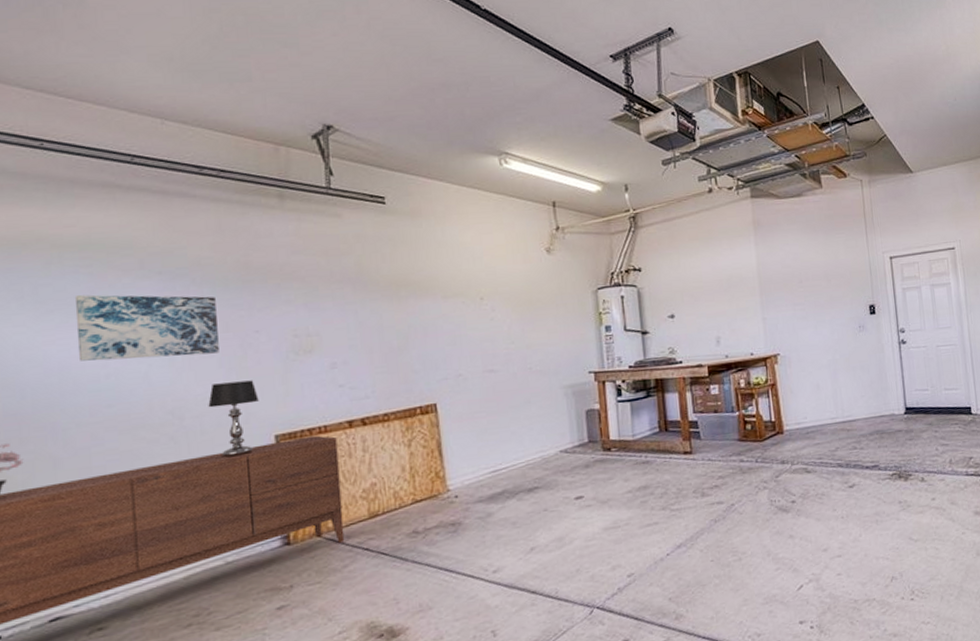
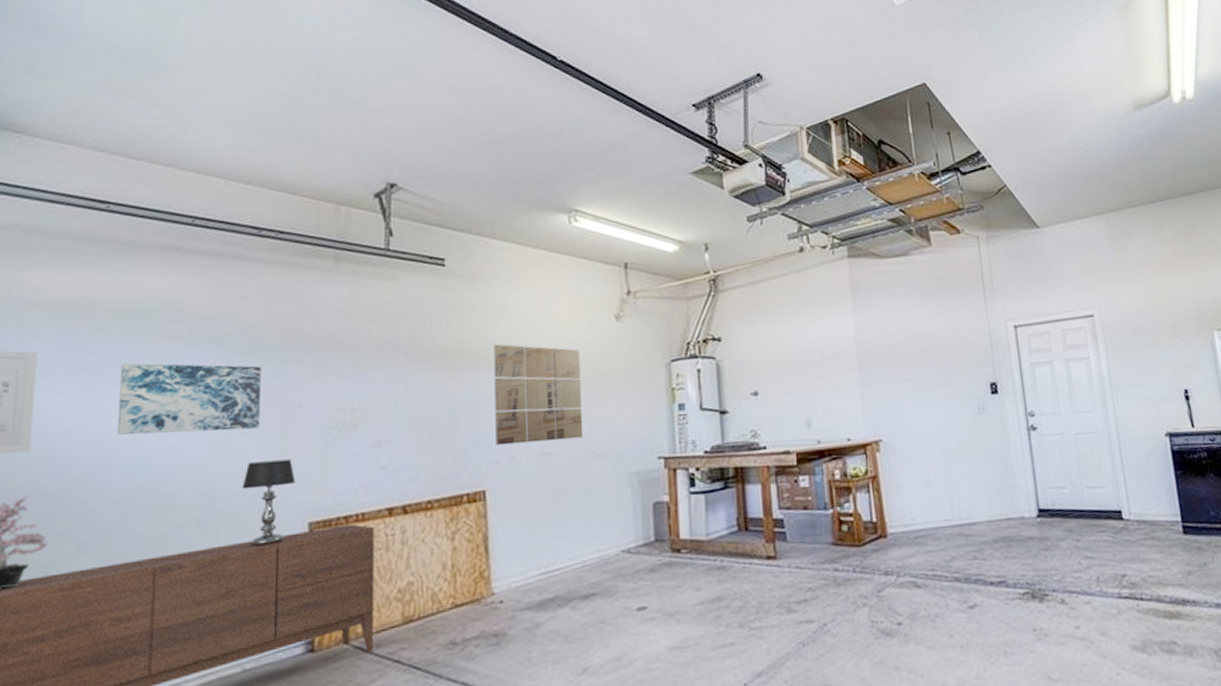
wall art: none [436,275,522,365] -> present [494,344,584,446]

